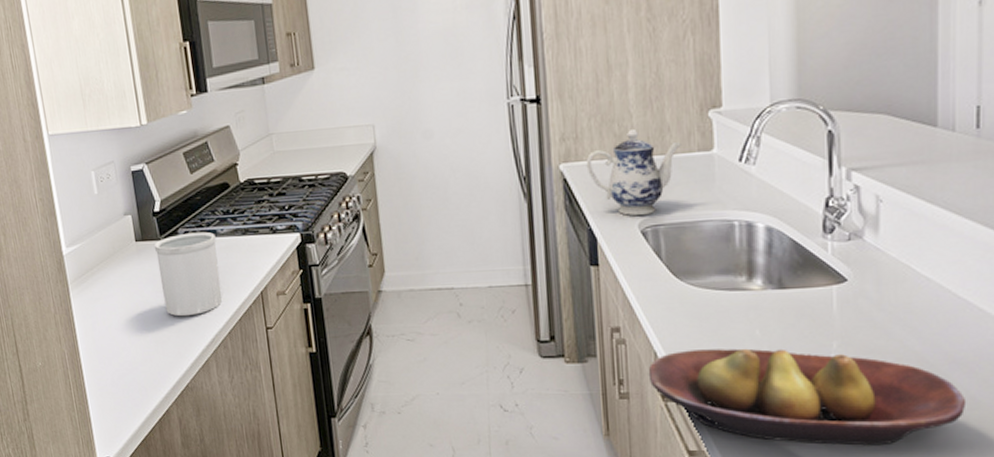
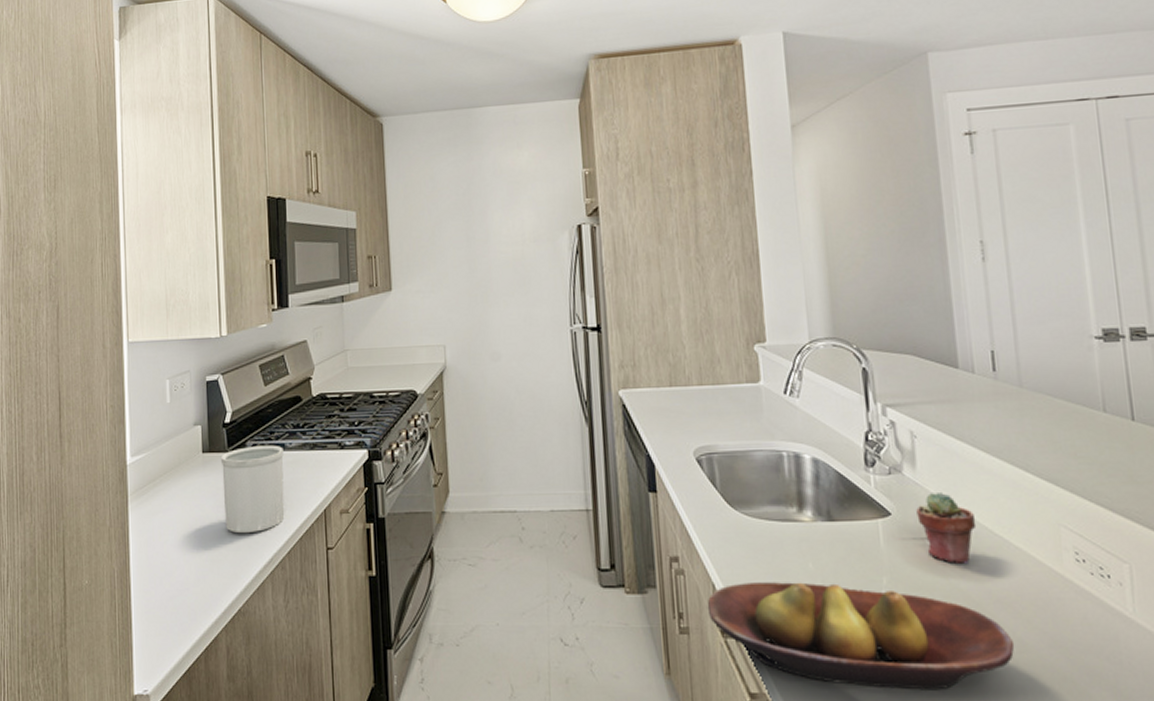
teapot: present [586,129,681,216] -> none [643,360,731,443]
potted succulent: none [875,257,939,327] -> present [916,493,977,564]

